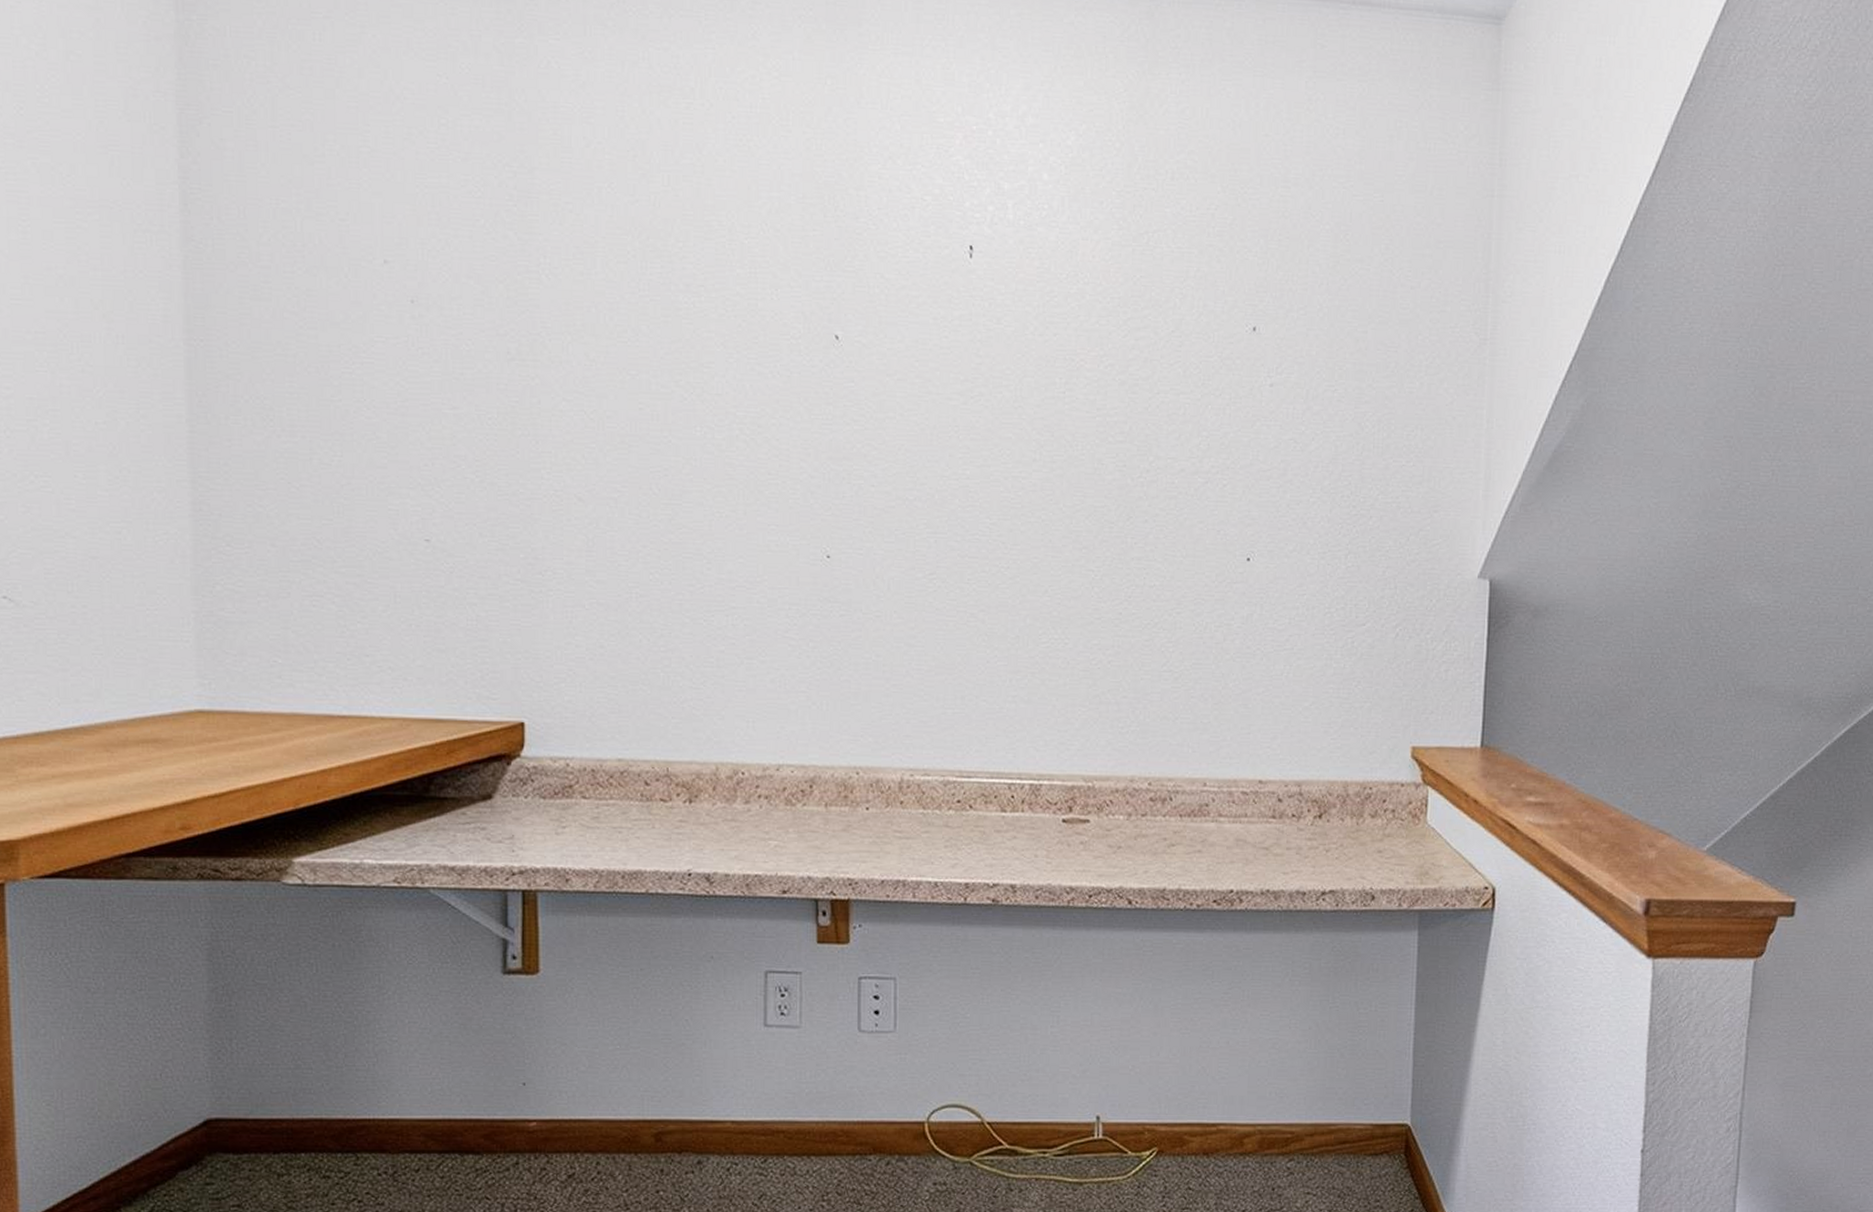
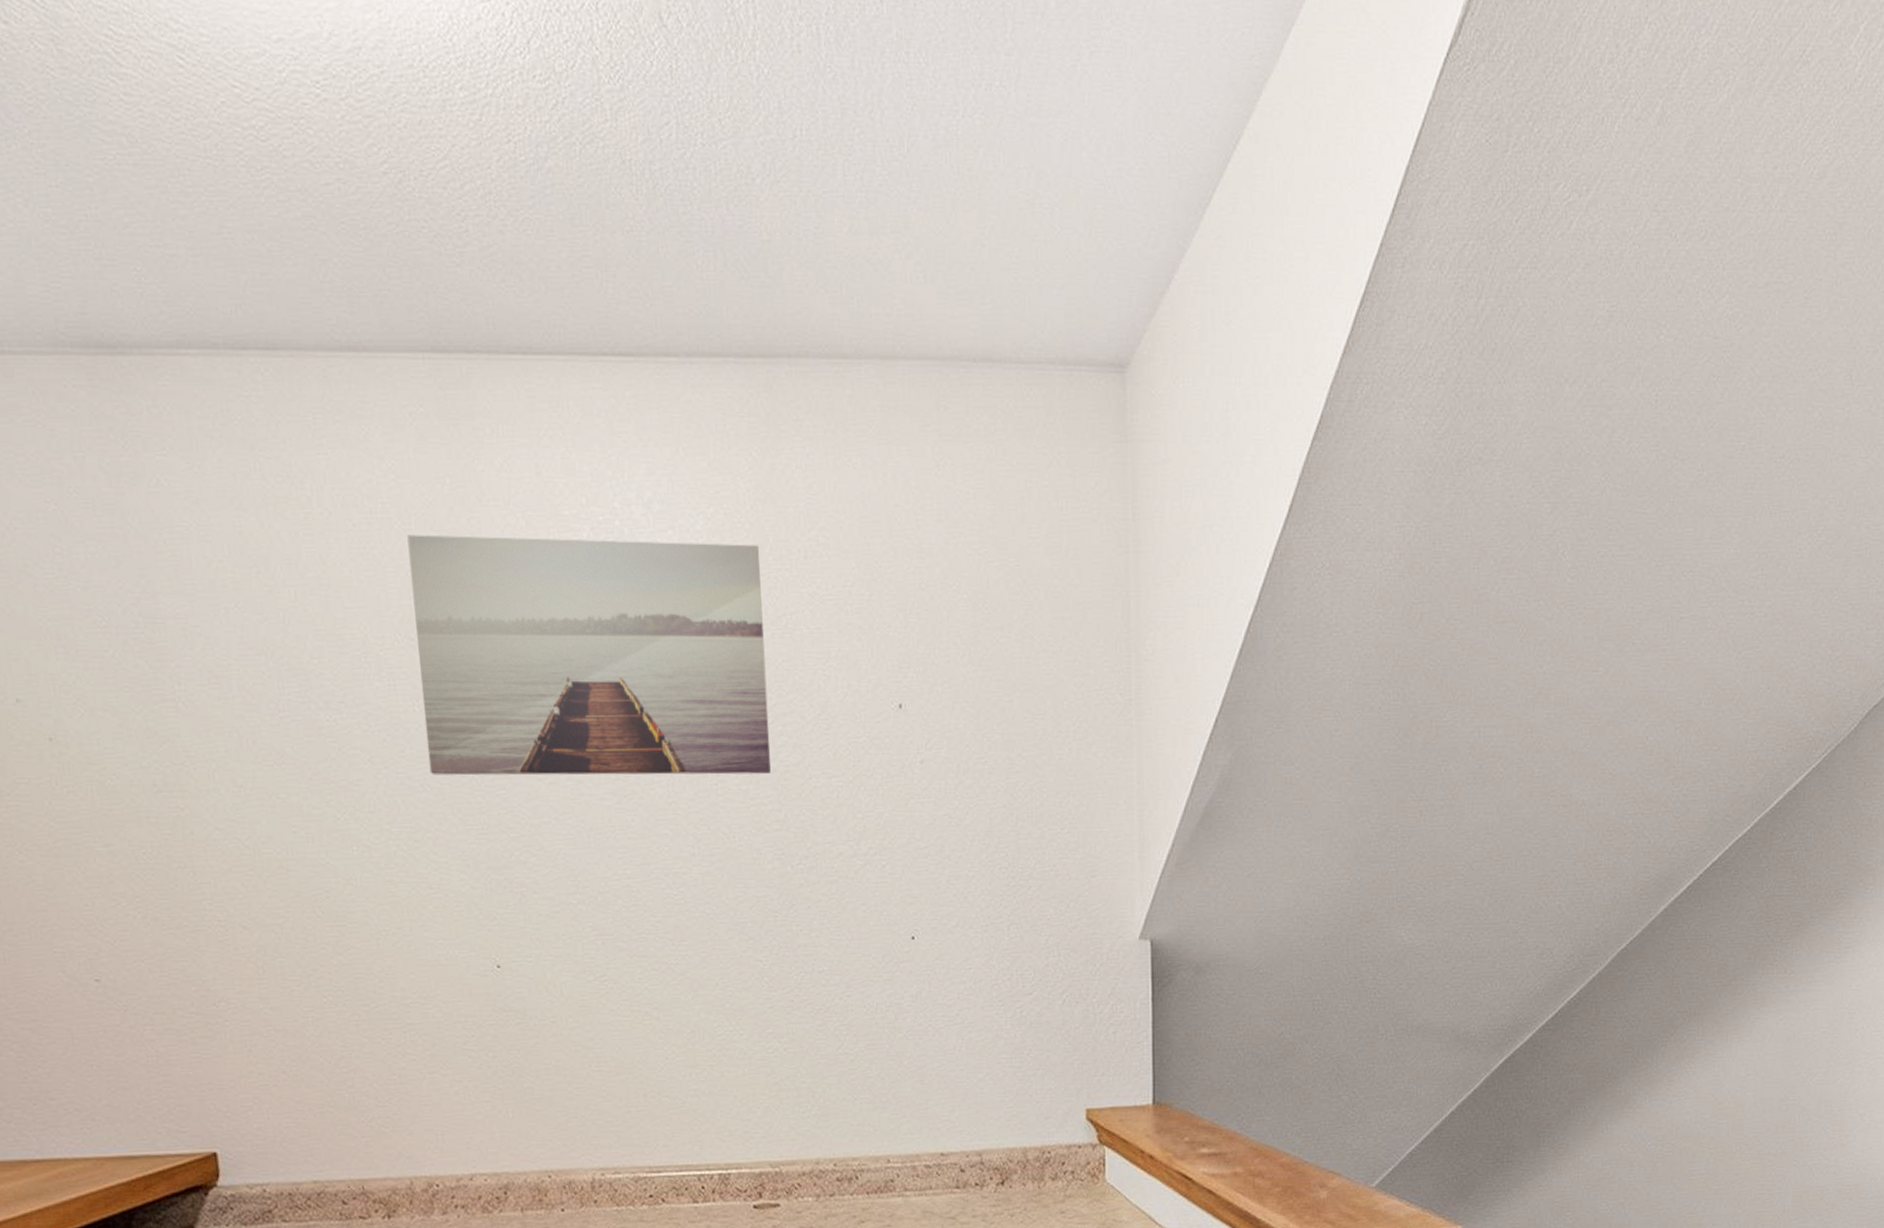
wall art: none [781,130,1128,386] -> present [407,535,771,776]

